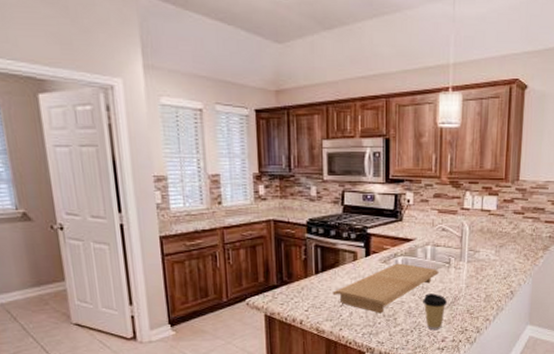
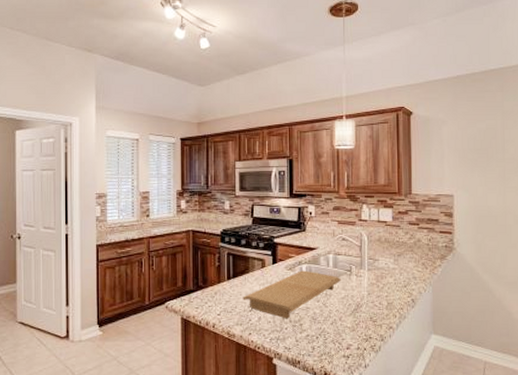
coffee cup: present [423,293,448,331] -> none [327,300,351,338]

